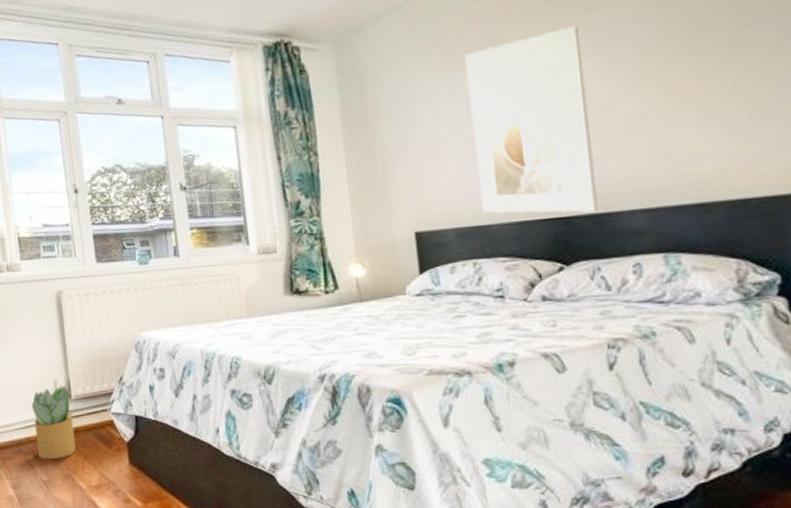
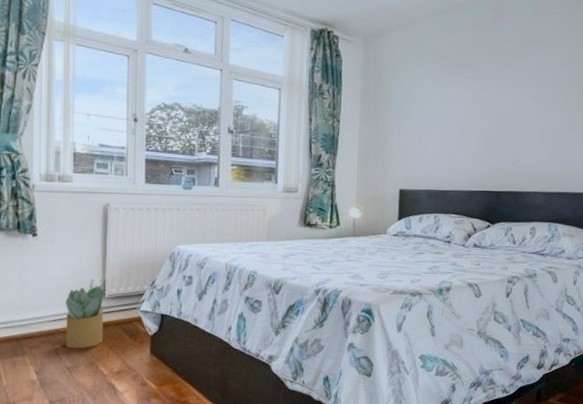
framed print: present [465,25,598,213] -> none [446,61,524,190]

